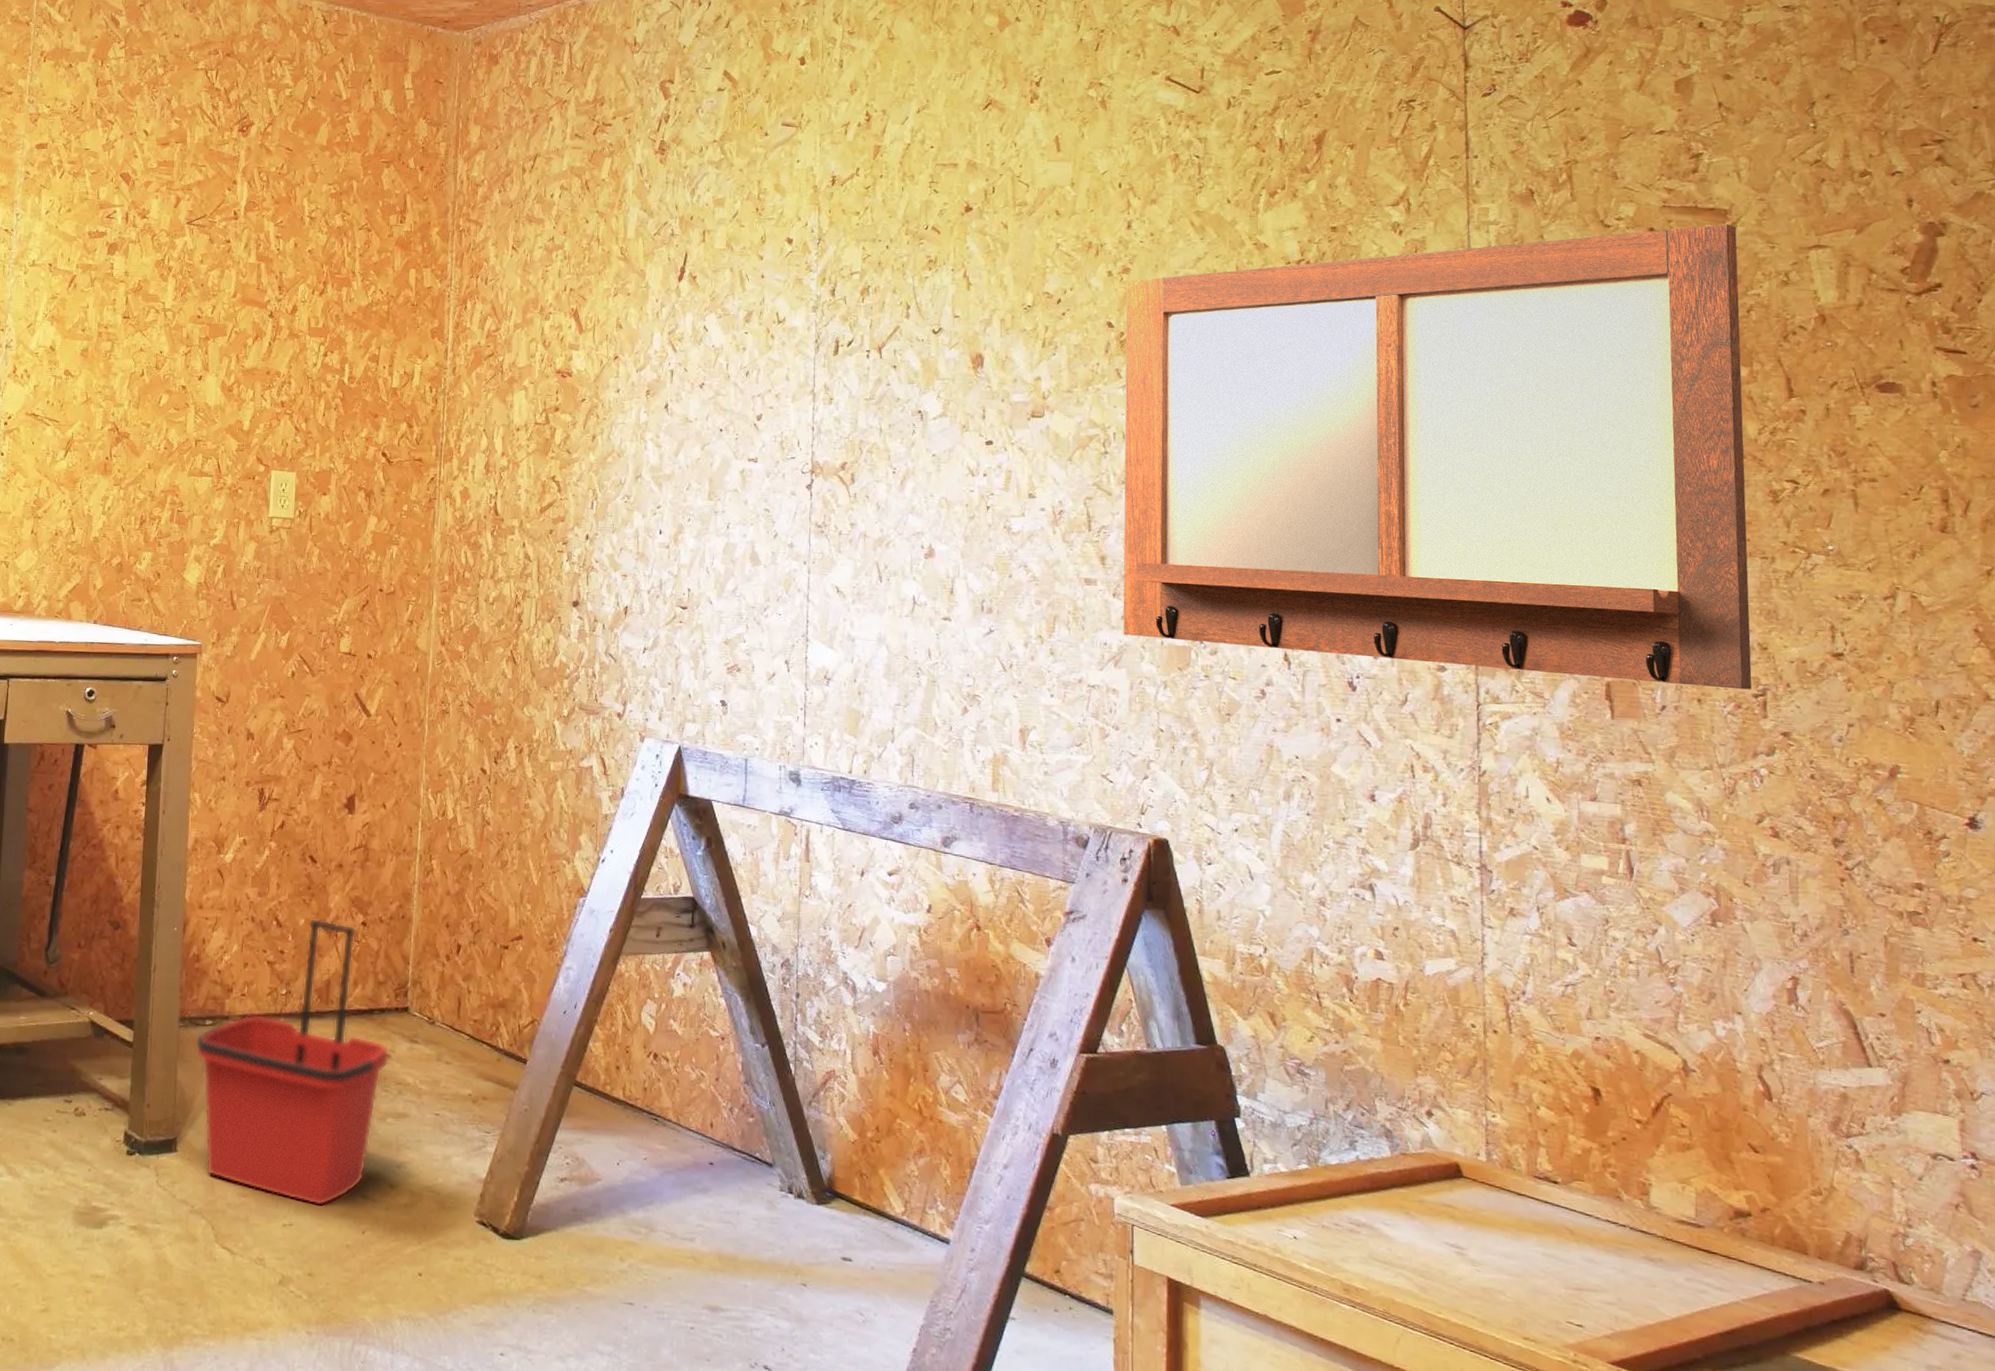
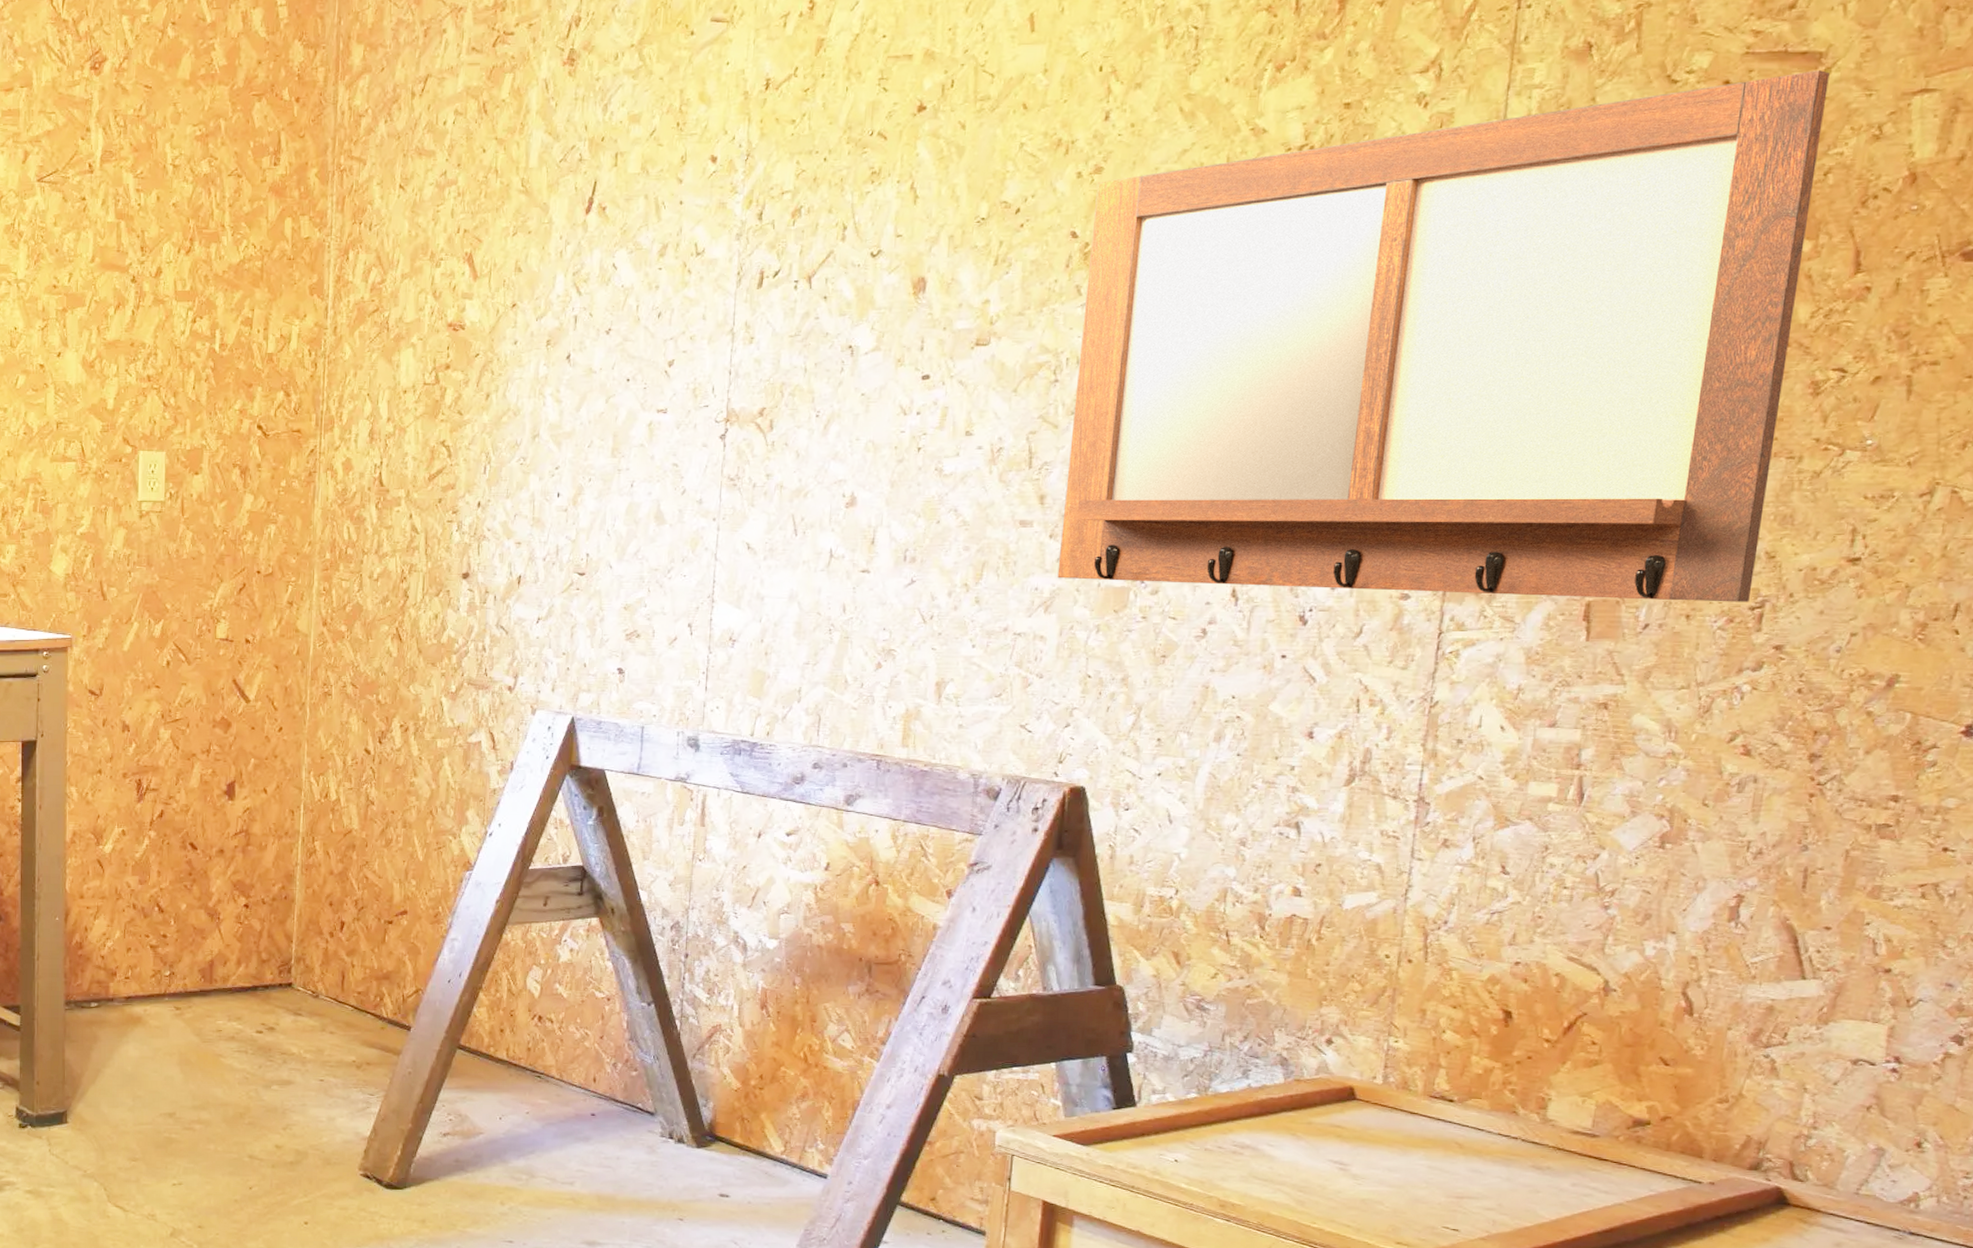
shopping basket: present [195,918,389,1207] -> none [81,902,274,1167]

